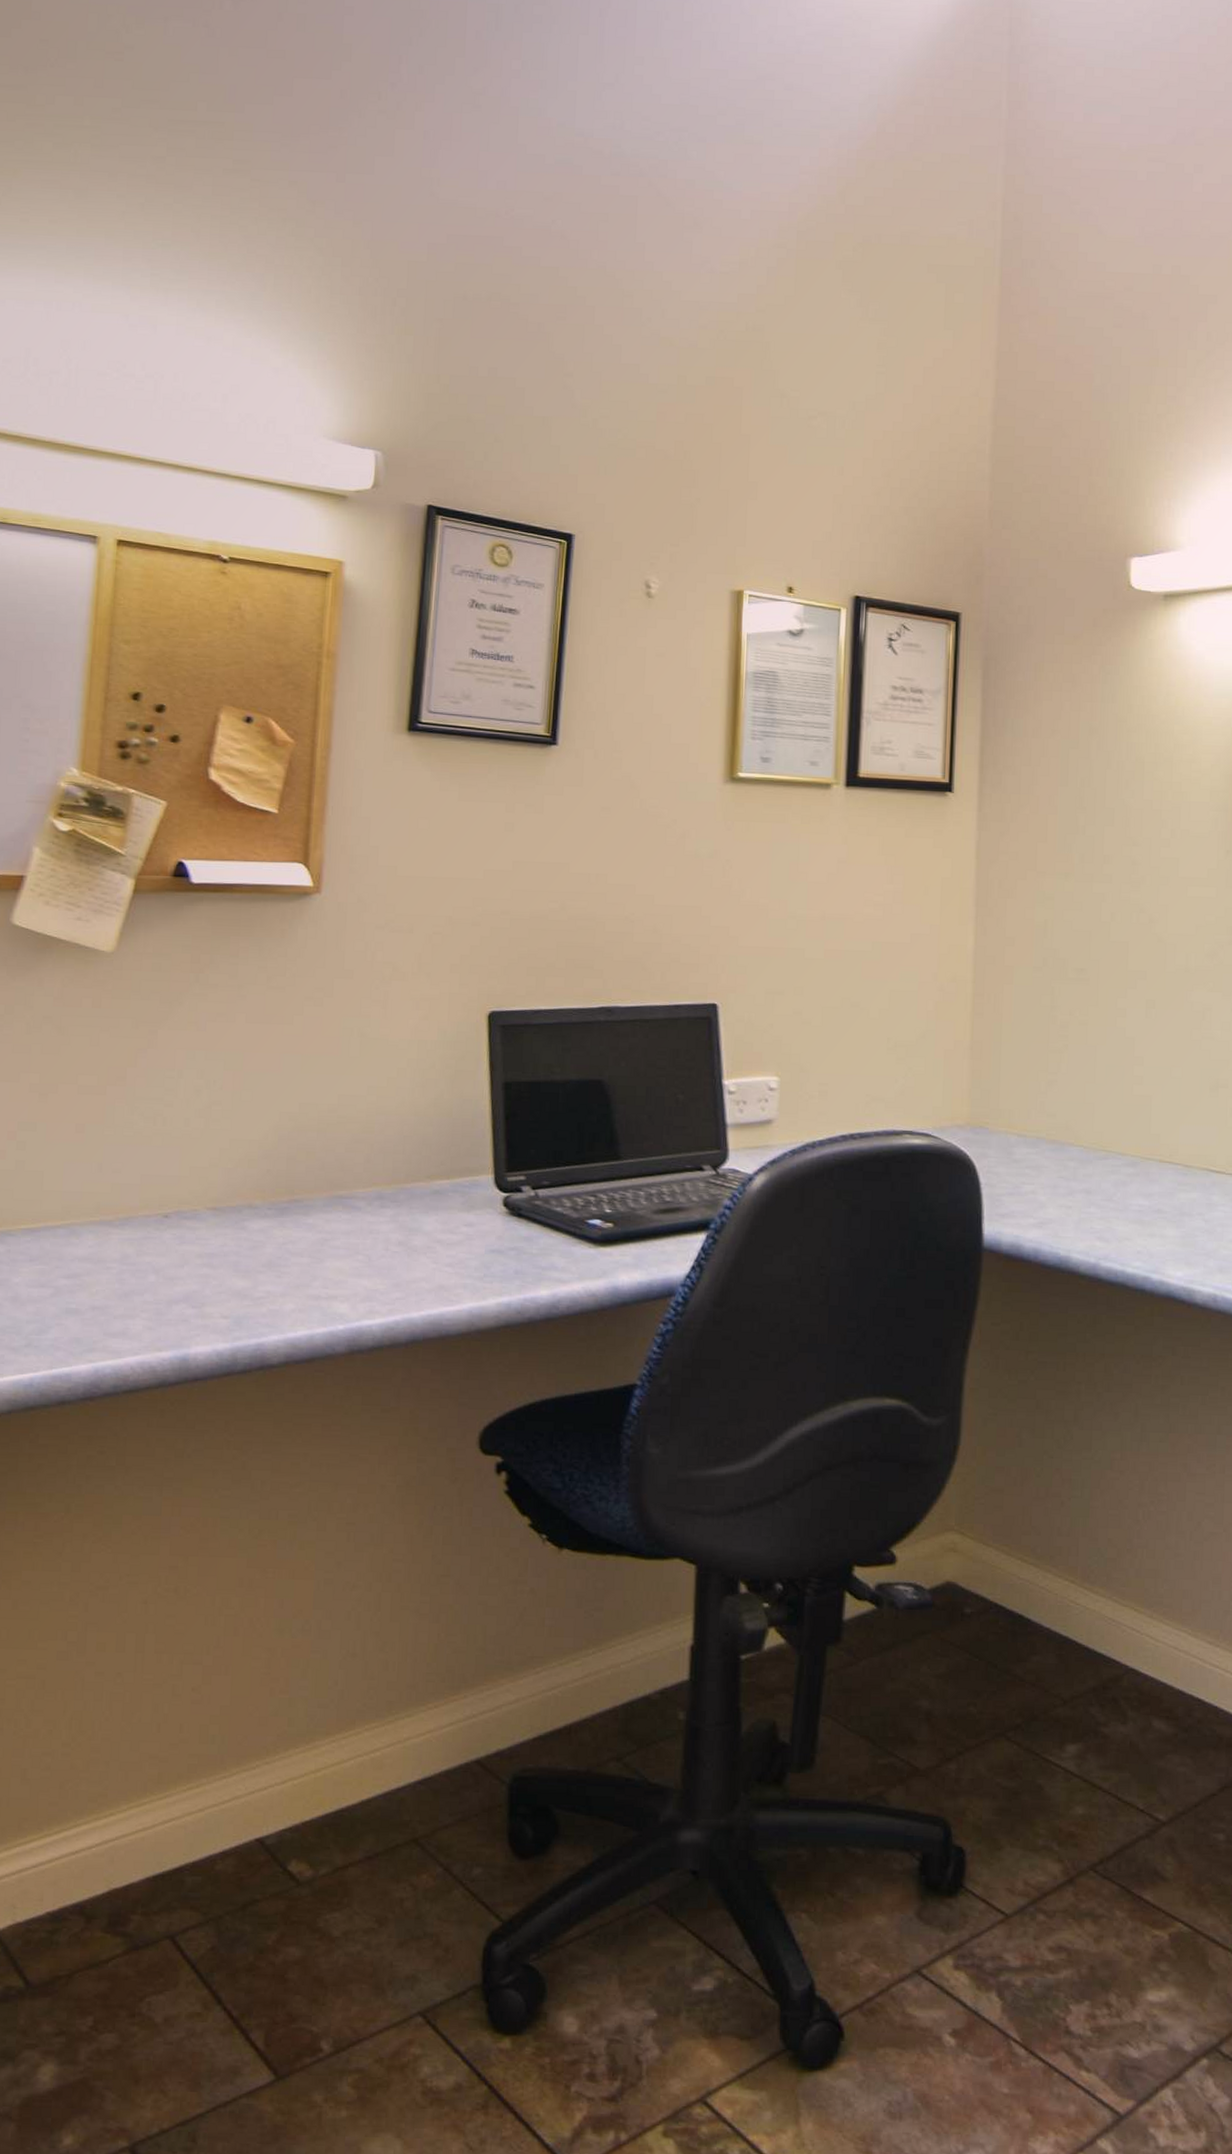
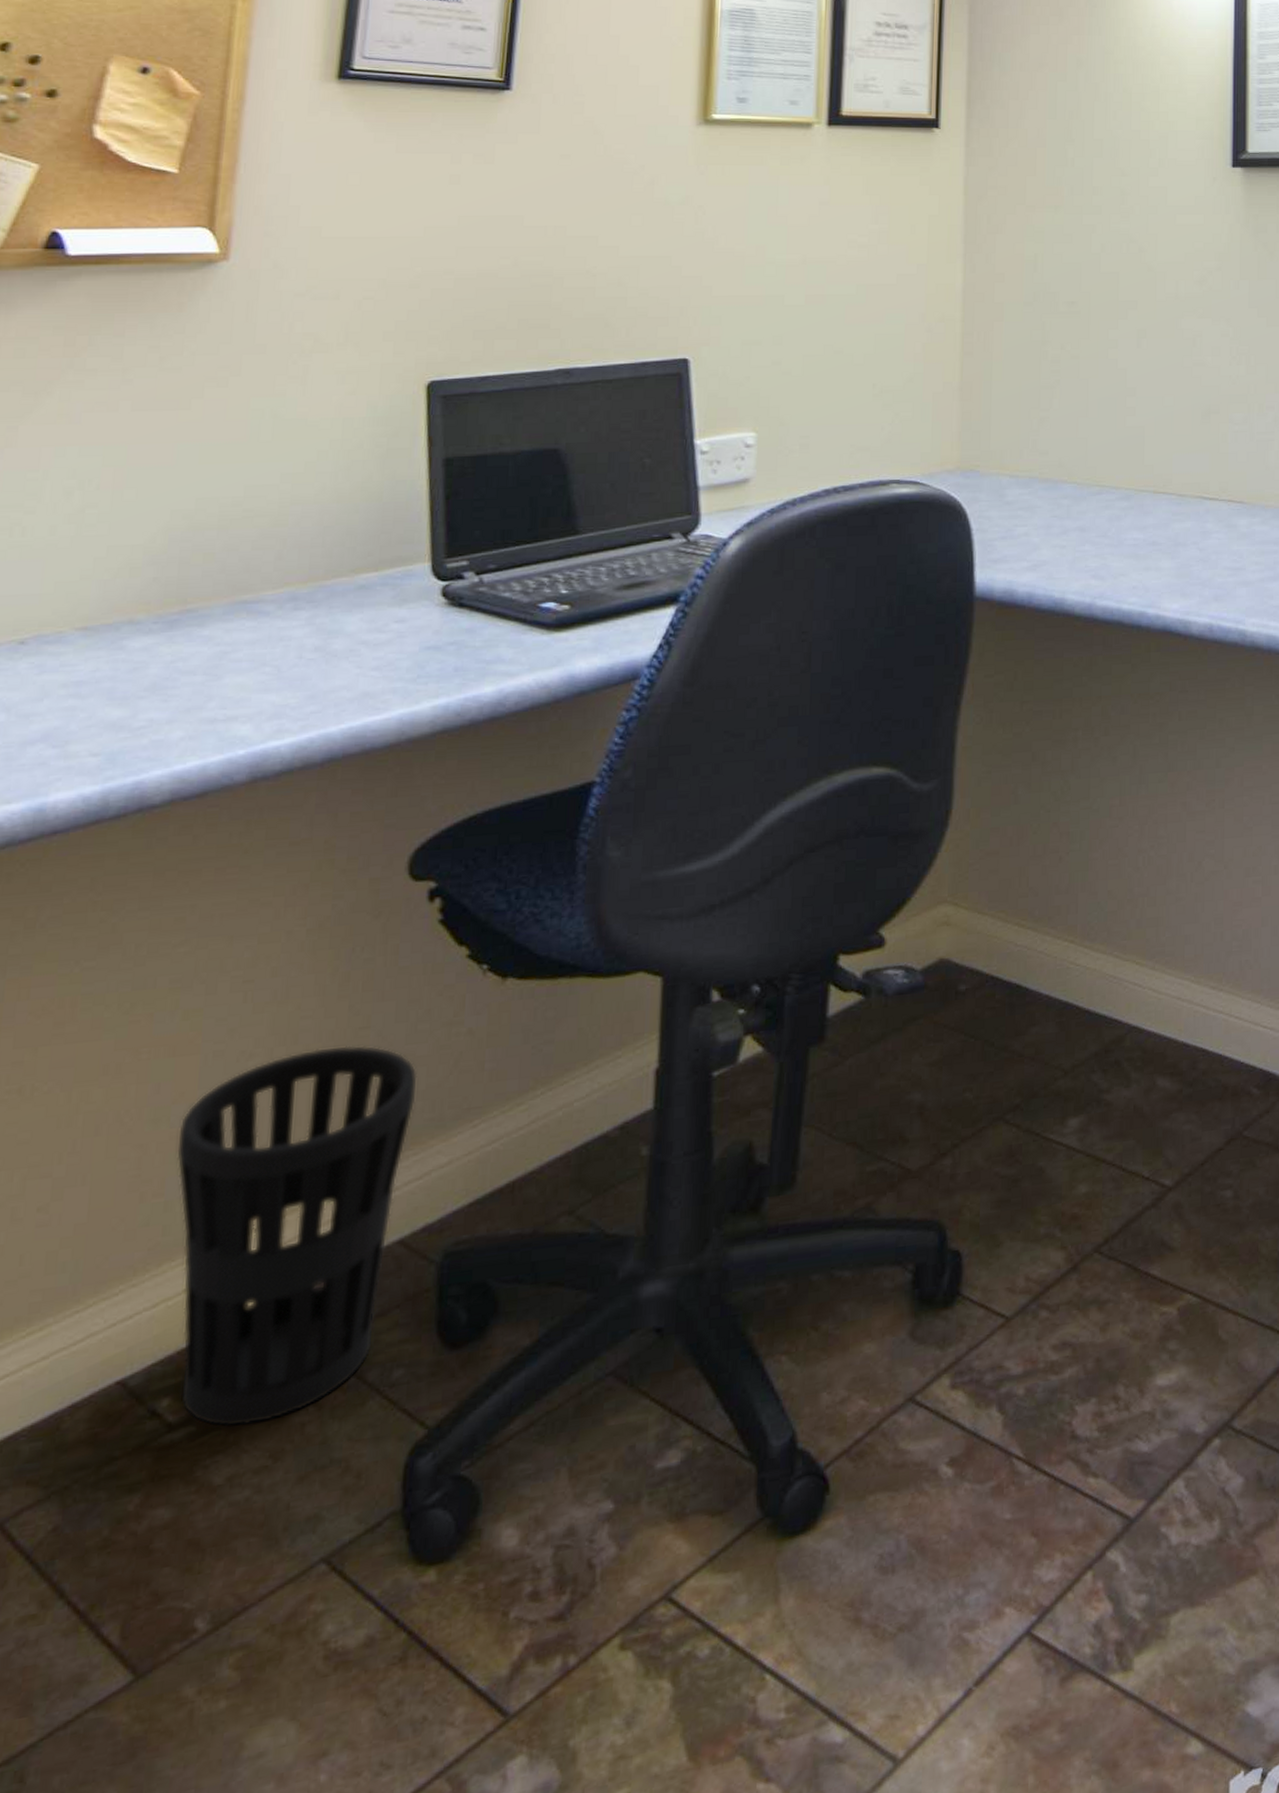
wastebasket: none [297,1588,489,1893] -> present [175,1045,418,1428]

